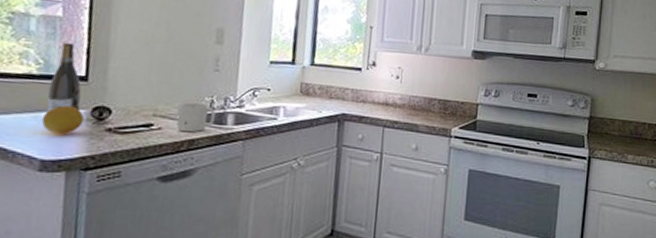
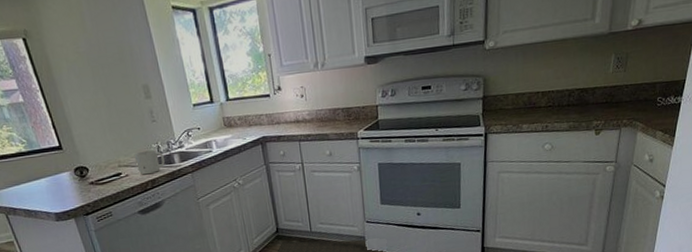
fruit: present [41,105,85,135] -> none [42,170,72,194]
wine bottle: present [46,42,82,112] -> none [33,121,65,178]

